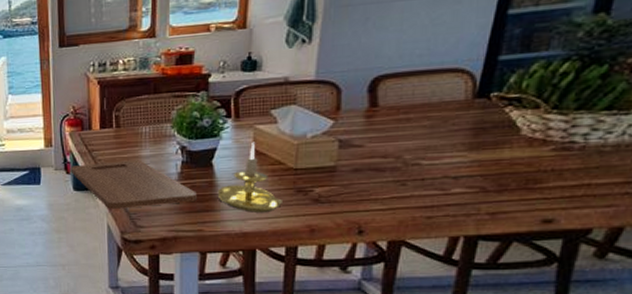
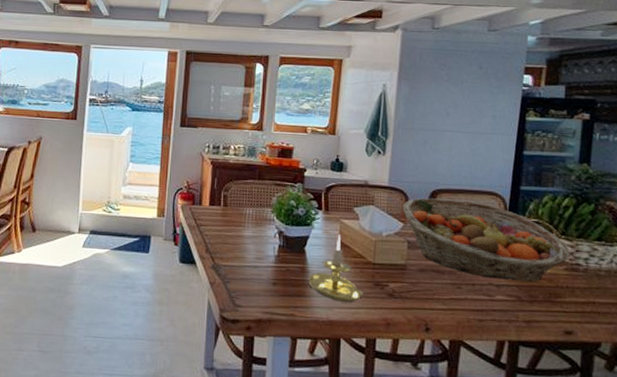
cutting board: present [70,160,197,209] -> none [178,237,291,286]
fruit basket: none [333,83,563,171] -> present [402,197,570,282]

